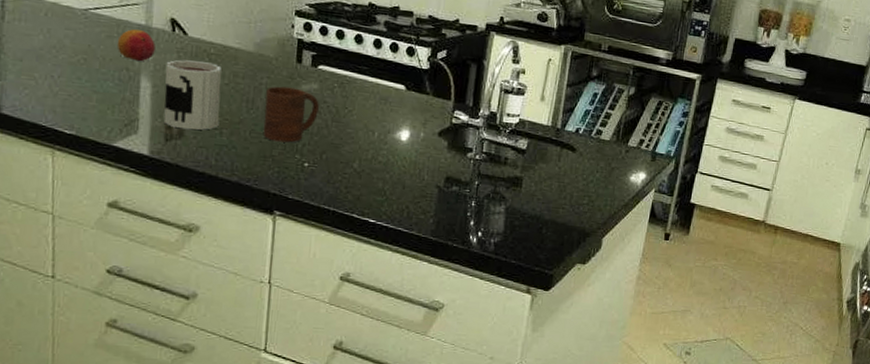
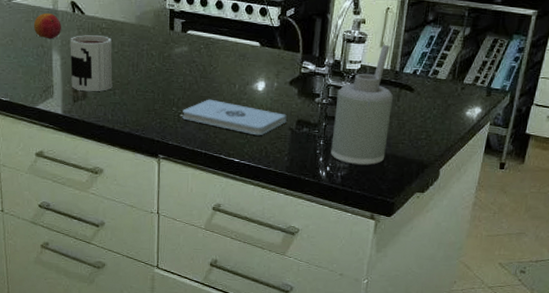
cup: present [263,86,319,143] -> none [146,51,189,98]
notepad: none [307,147,434,193] -> present [182,99,287,136]
soap dispenser: none [483,99,554,233] -> present [331,45,394,166]

